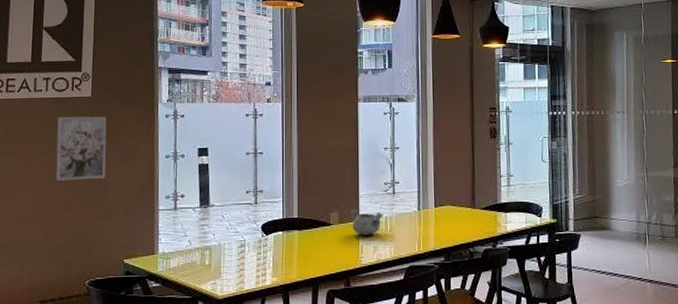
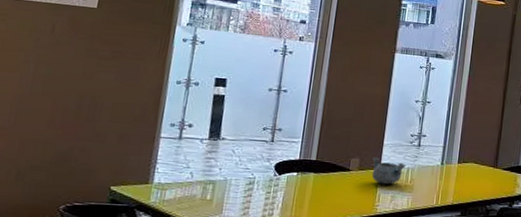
wall art: present [56,116,107,181] -> none [40,25,113,97]

